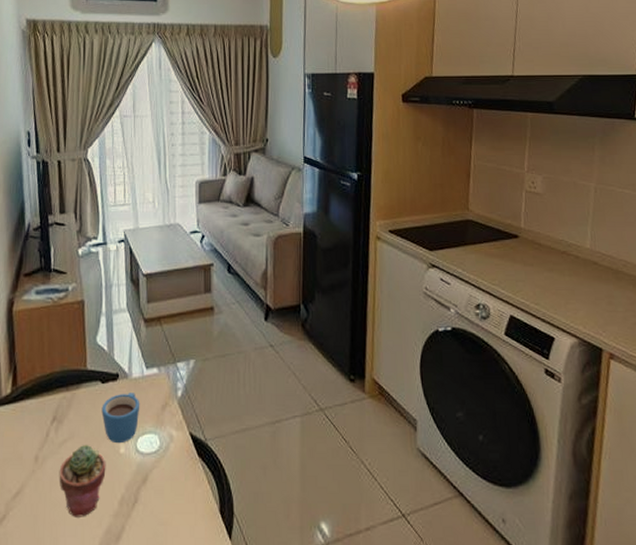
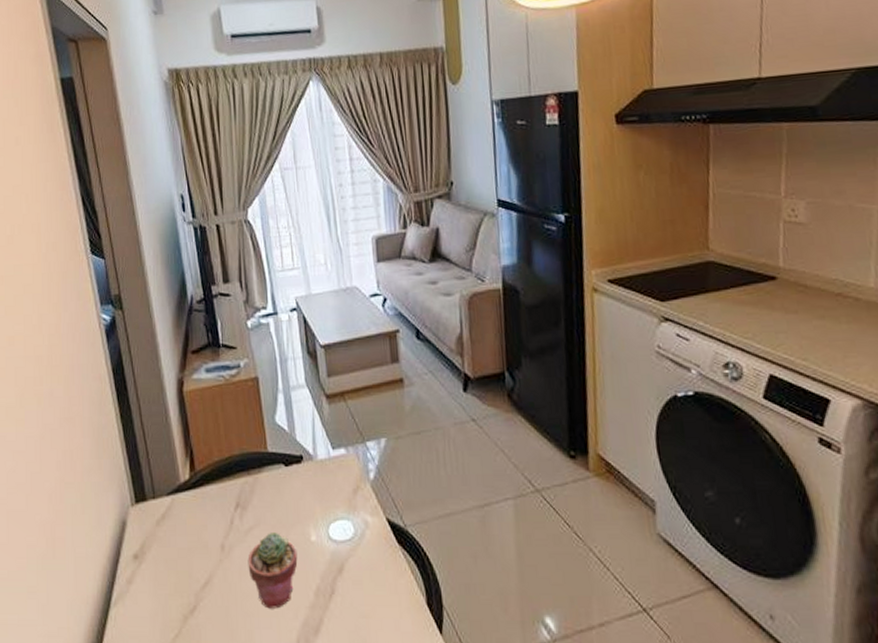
mug: present [101,393,140,444] -> none [287,476,329,531]

